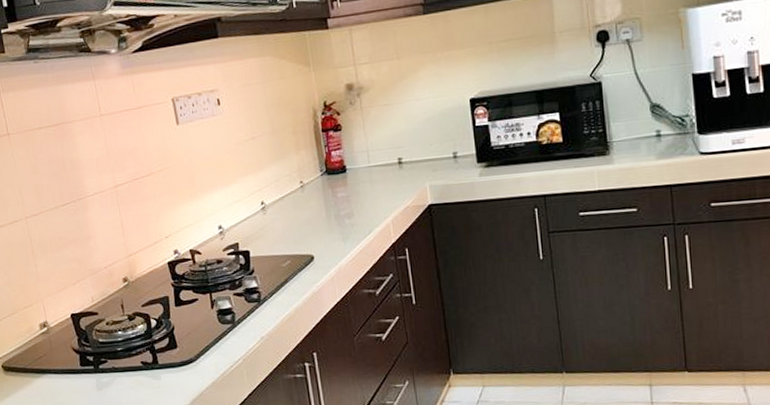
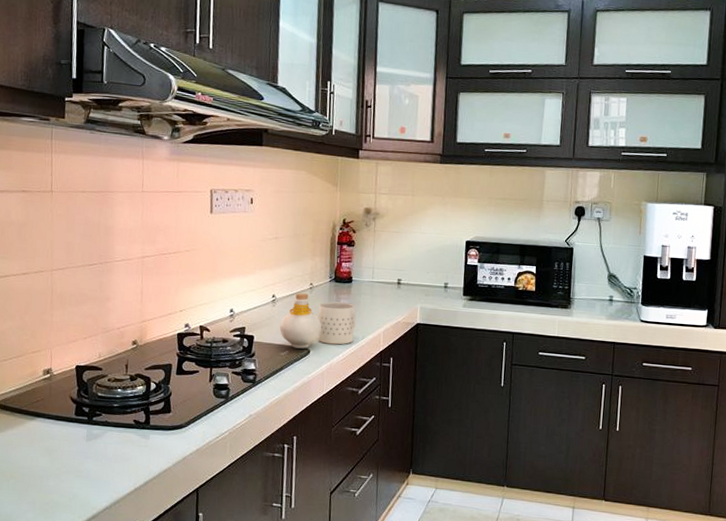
bottle: none [275,193,323,256] -> present [279,293,322,349]
mug: none [314,195,360,246] -> present [318,301,356,345]

